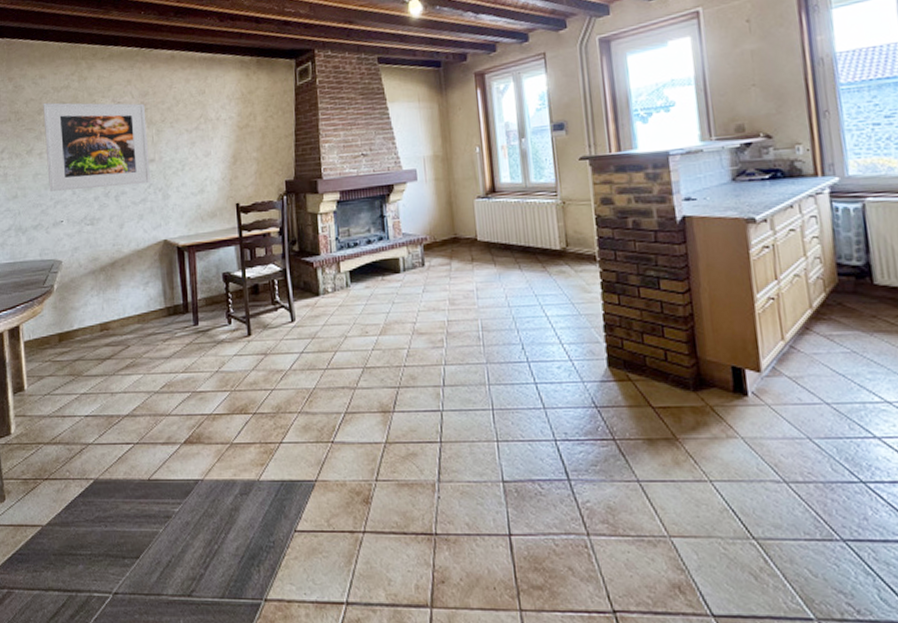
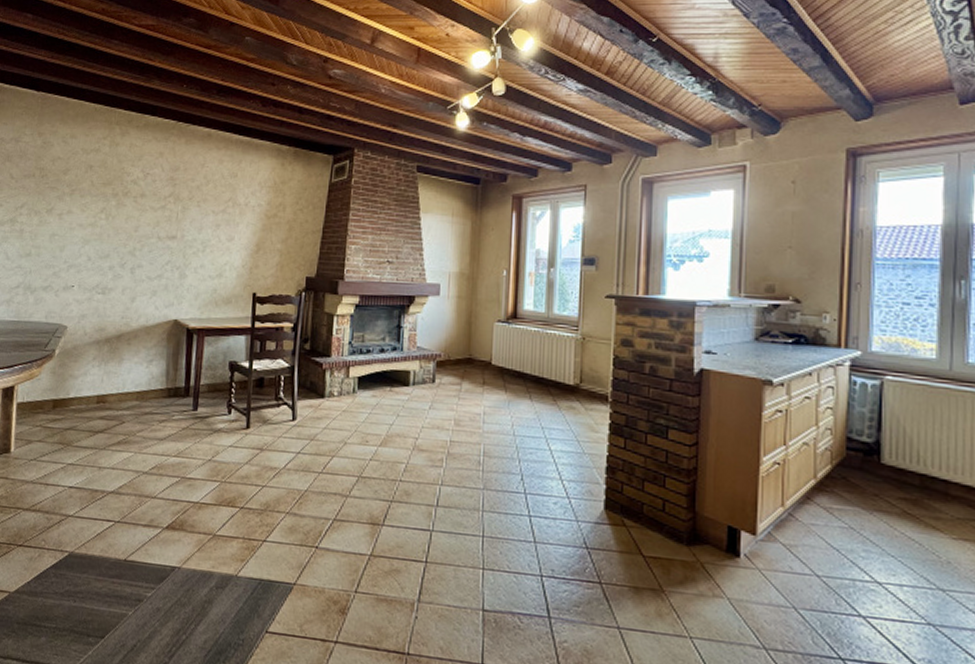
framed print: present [43,102,150,191] -> none [64,163,174,260]

